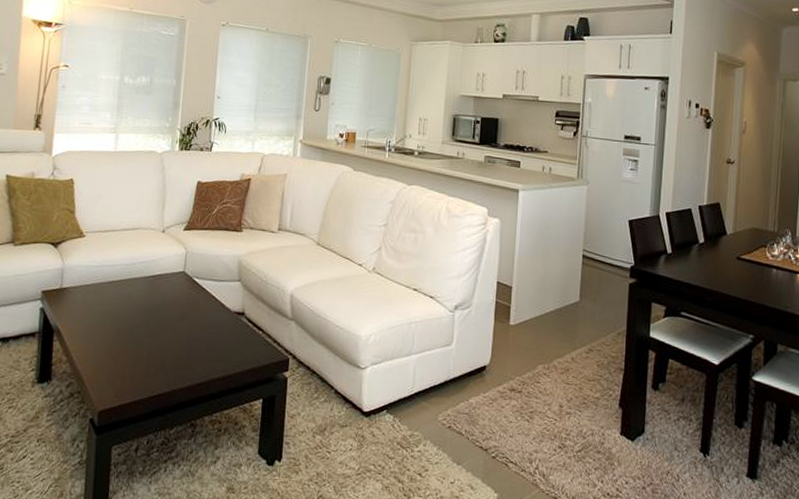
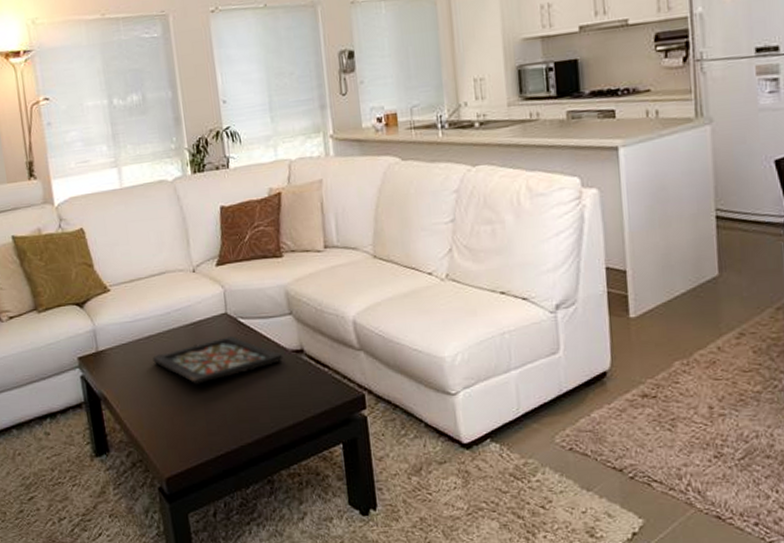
decorative tray: none [110,292,226,330] -> present [152,336,284,385]

